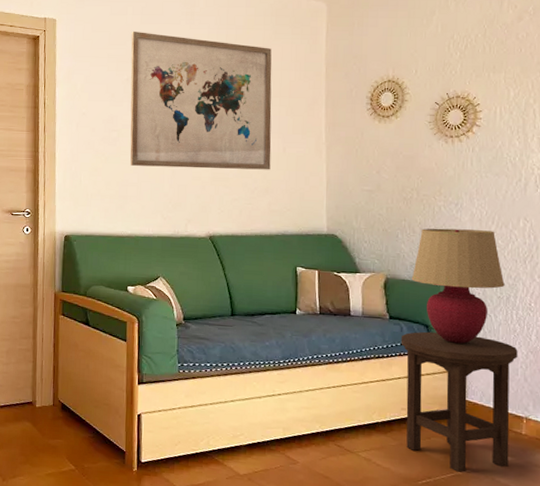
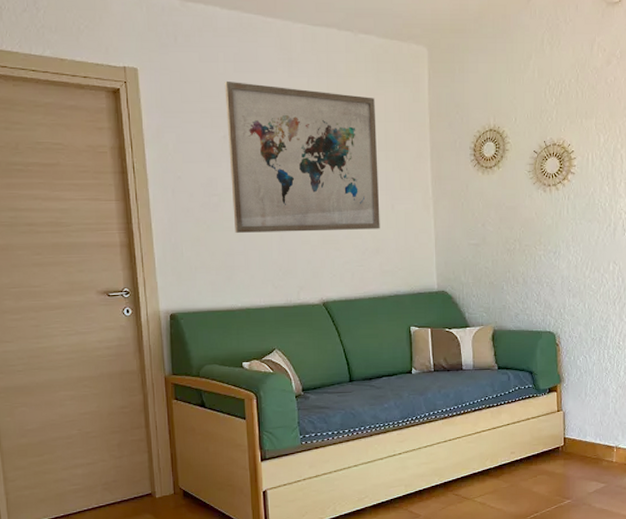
stool: present [400,331,518,472] -> none [508,377,609,503]
table lamp: present [411,228,505,344] -> none [516,276,598,386]

